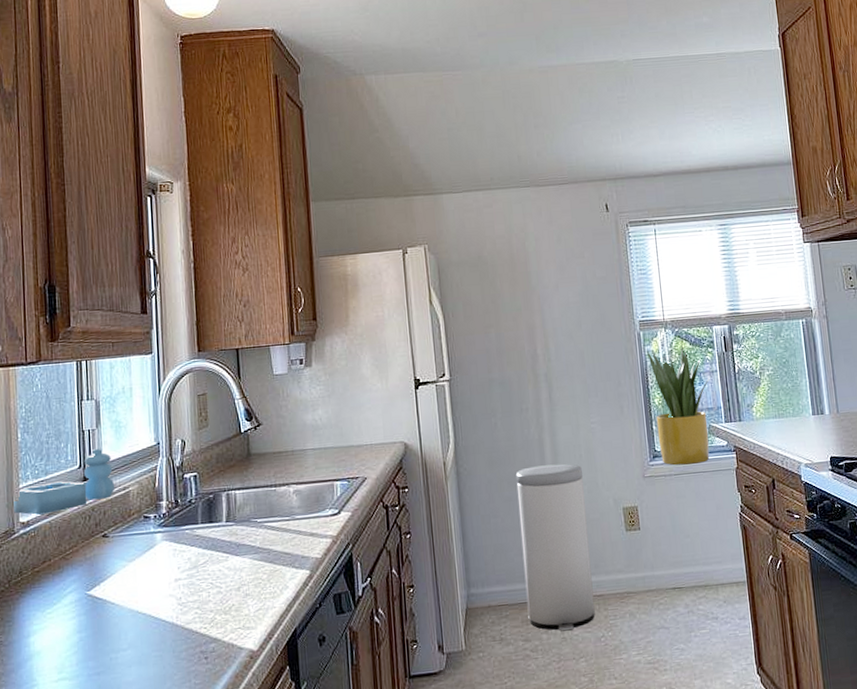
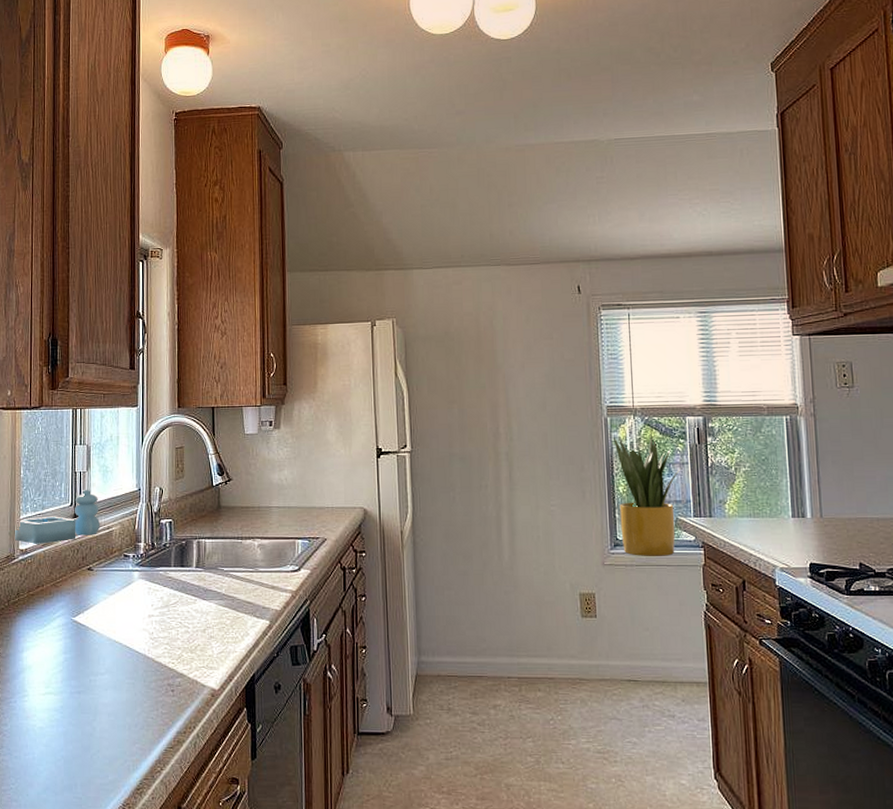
pedal bin: present [515,463,595,632] -> none [471,543,545,709]

